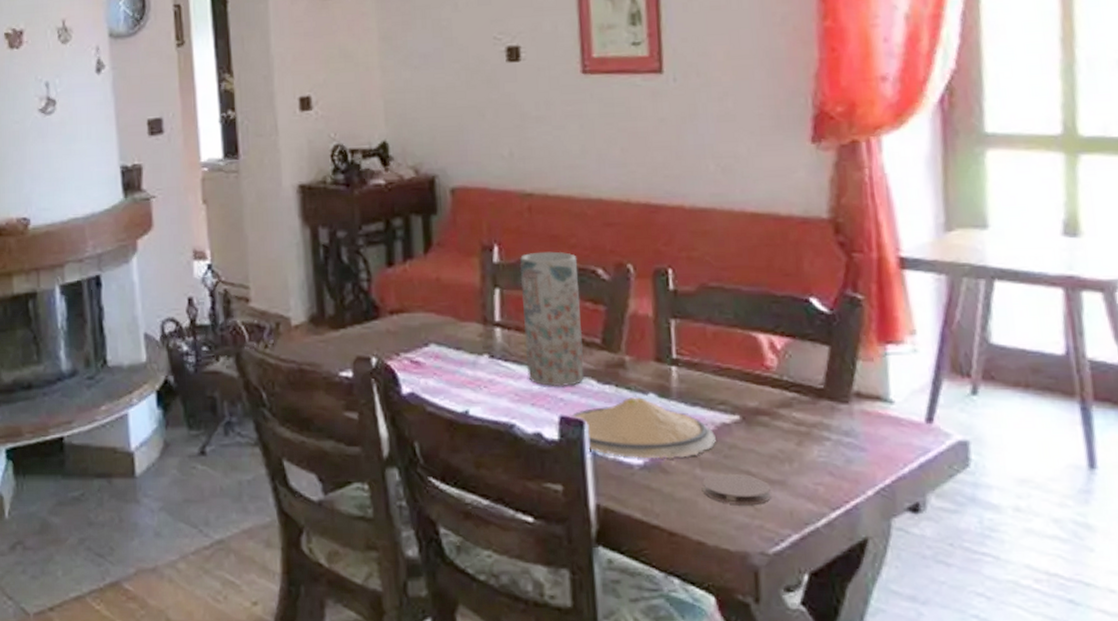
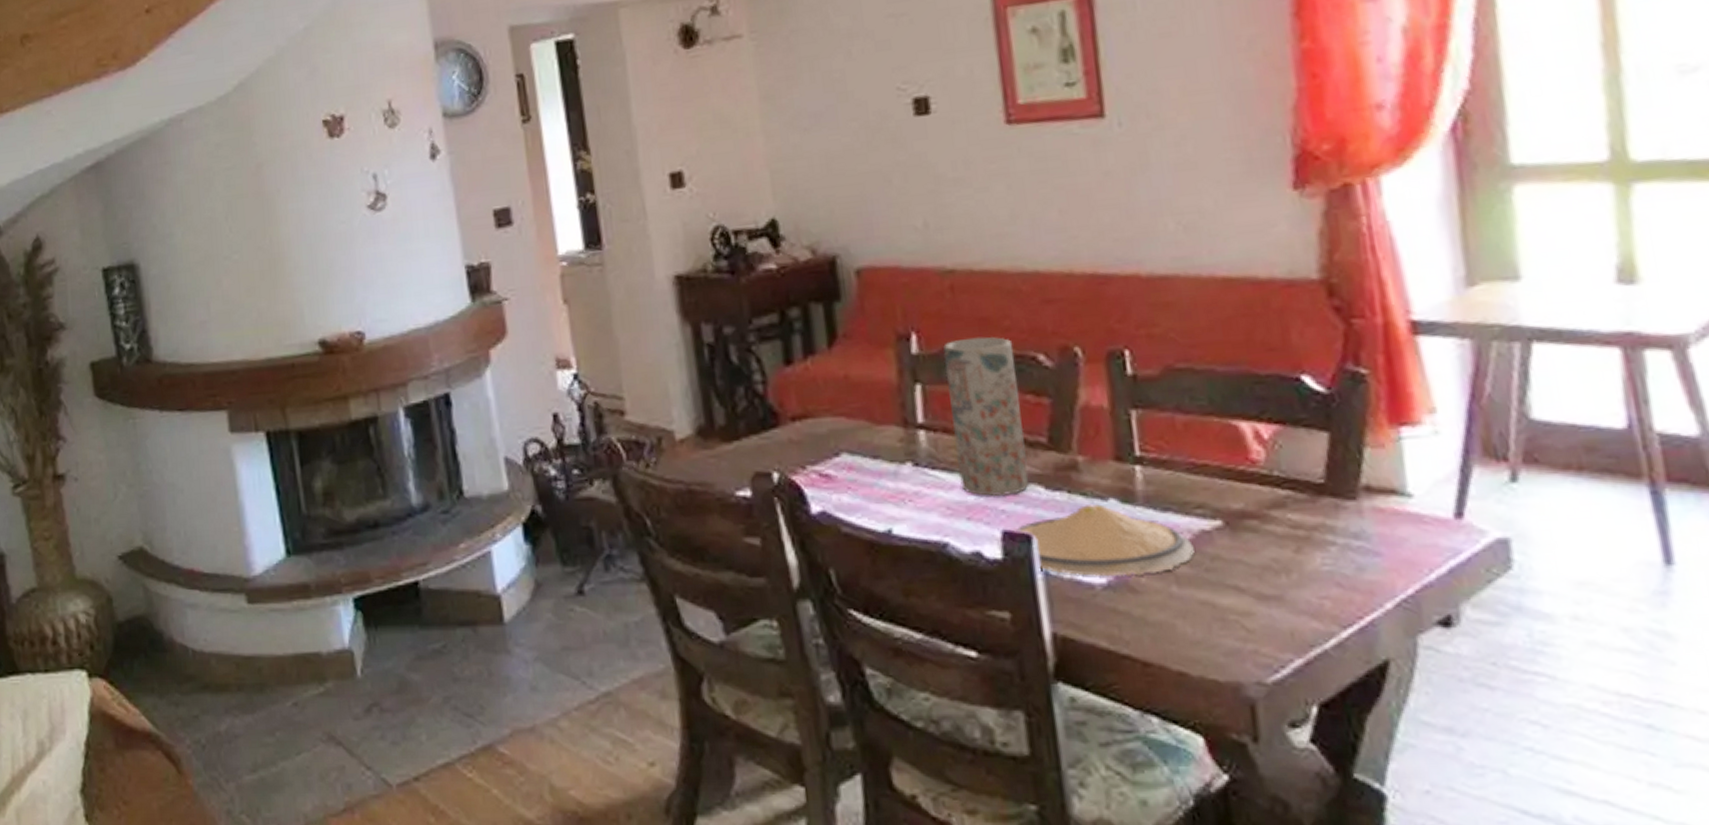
coaster: present [702,473,771,505] -> none [1180,589,1266,626]

